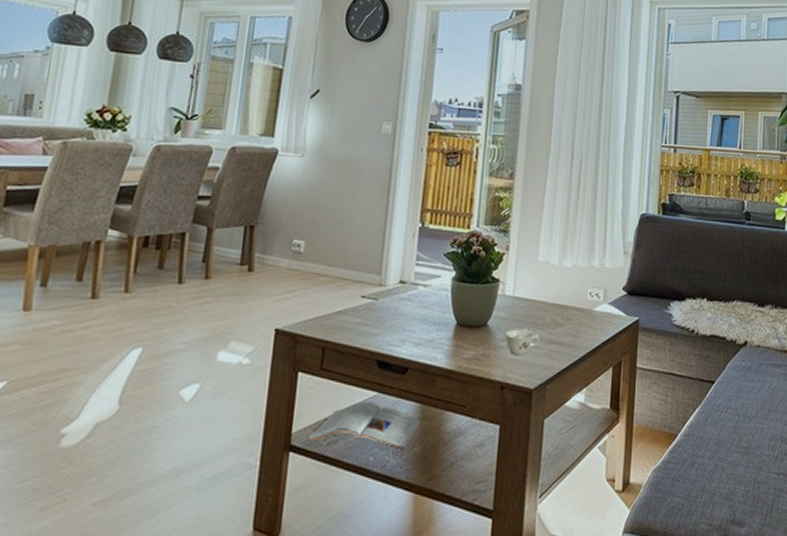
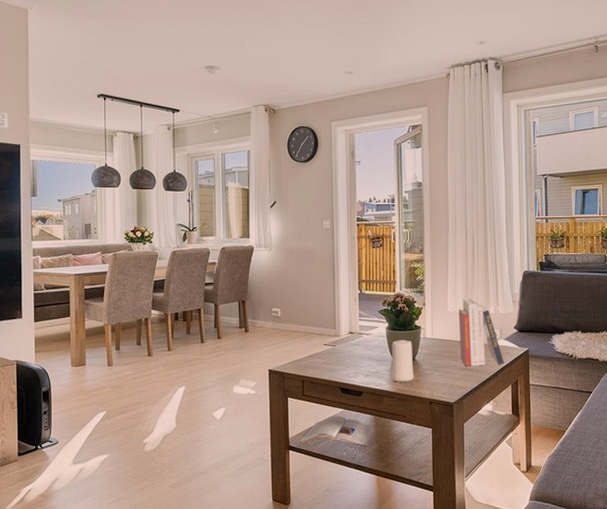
candle: none [451,296,486,356] -> present [391,340,414,382]
teacup: present [504,329,540,354] -> none [428,361,455,379]
books: none [549,244,606,340] -> present [458,298,504,367]

